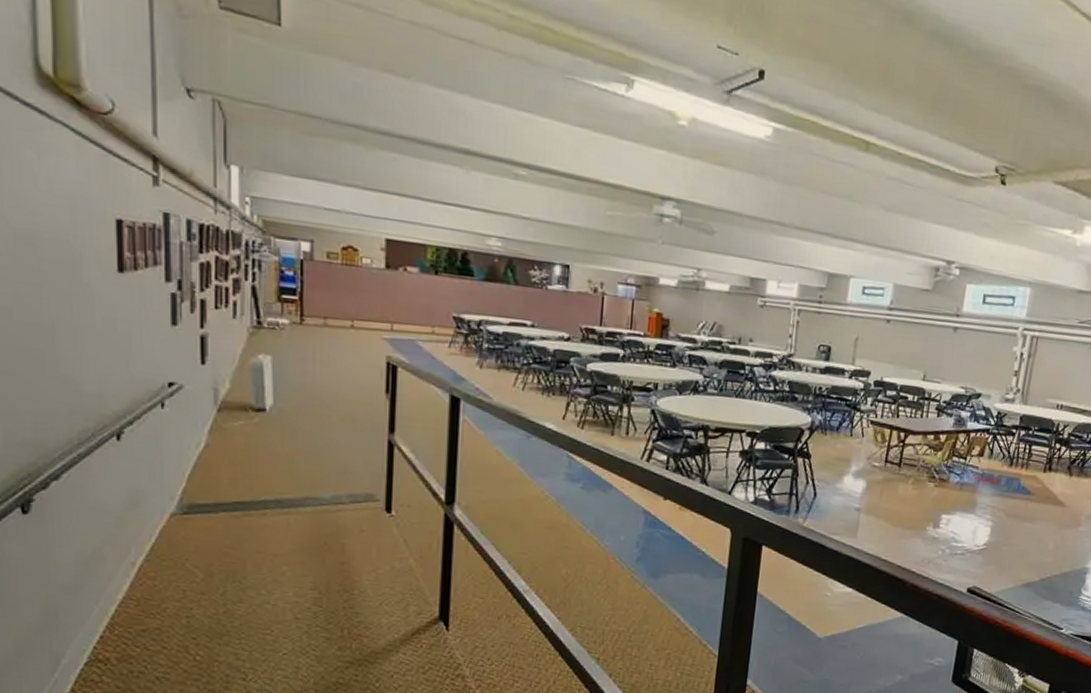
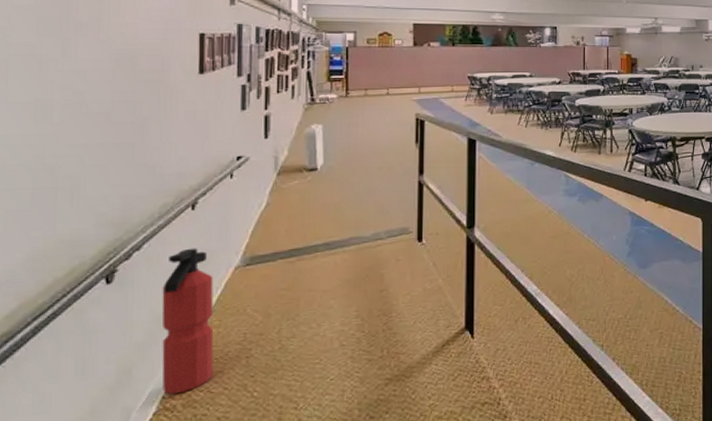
fire extinguisher: none [87,485,150,646] -> present [162,248,214,395]

